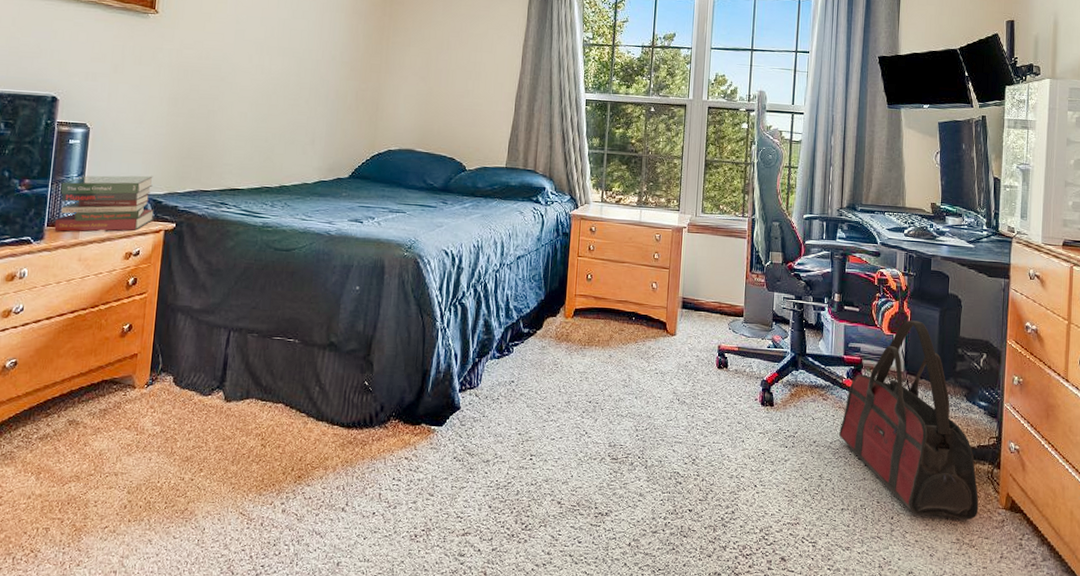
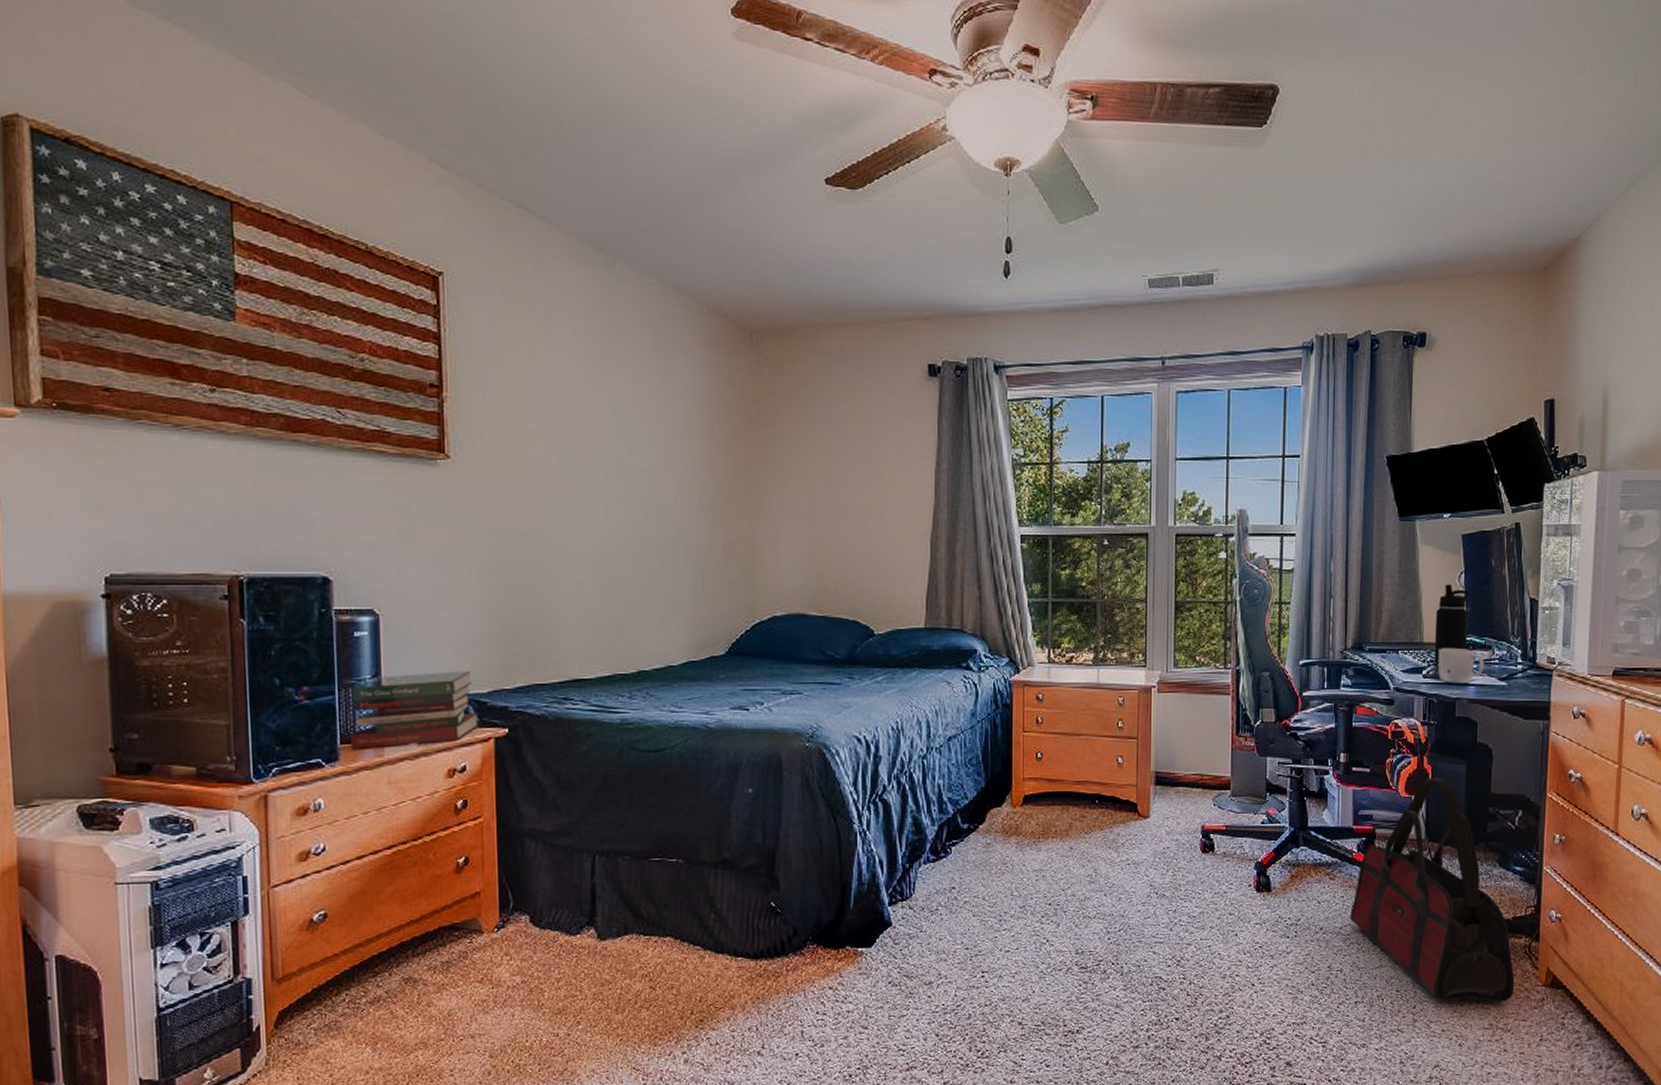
water bottle: none [913,161,945,227] -> present [1433,584,1470,666]
mug: none [917,212,956,244] -> present [1437,647,1485,684]

